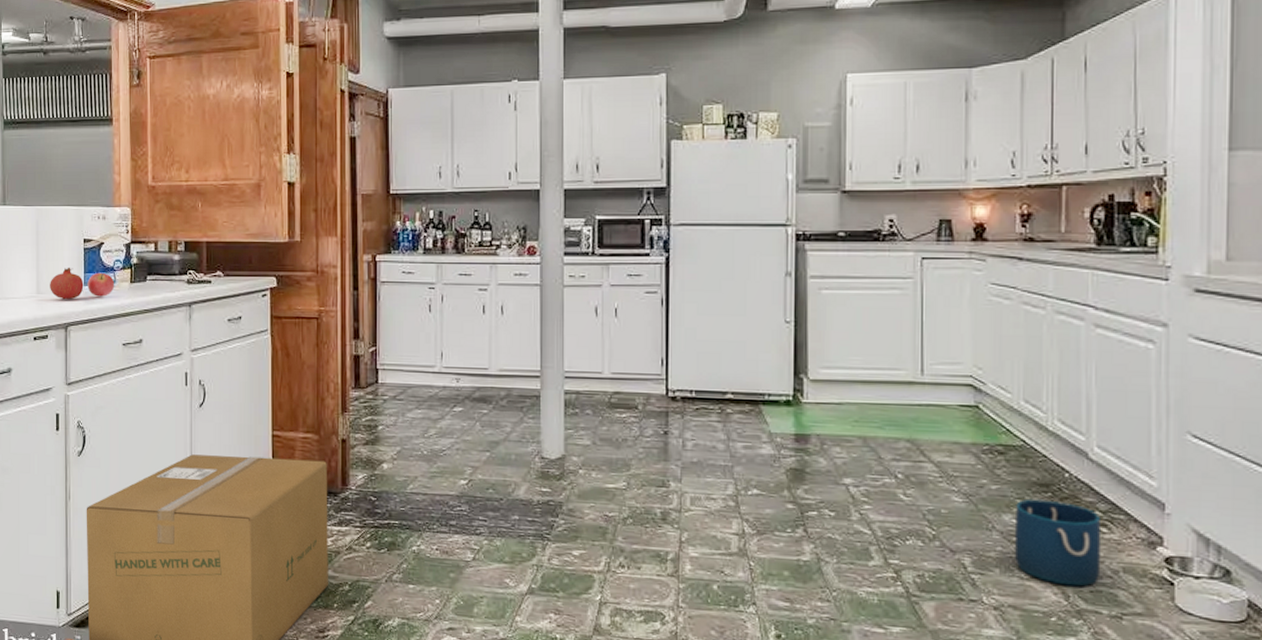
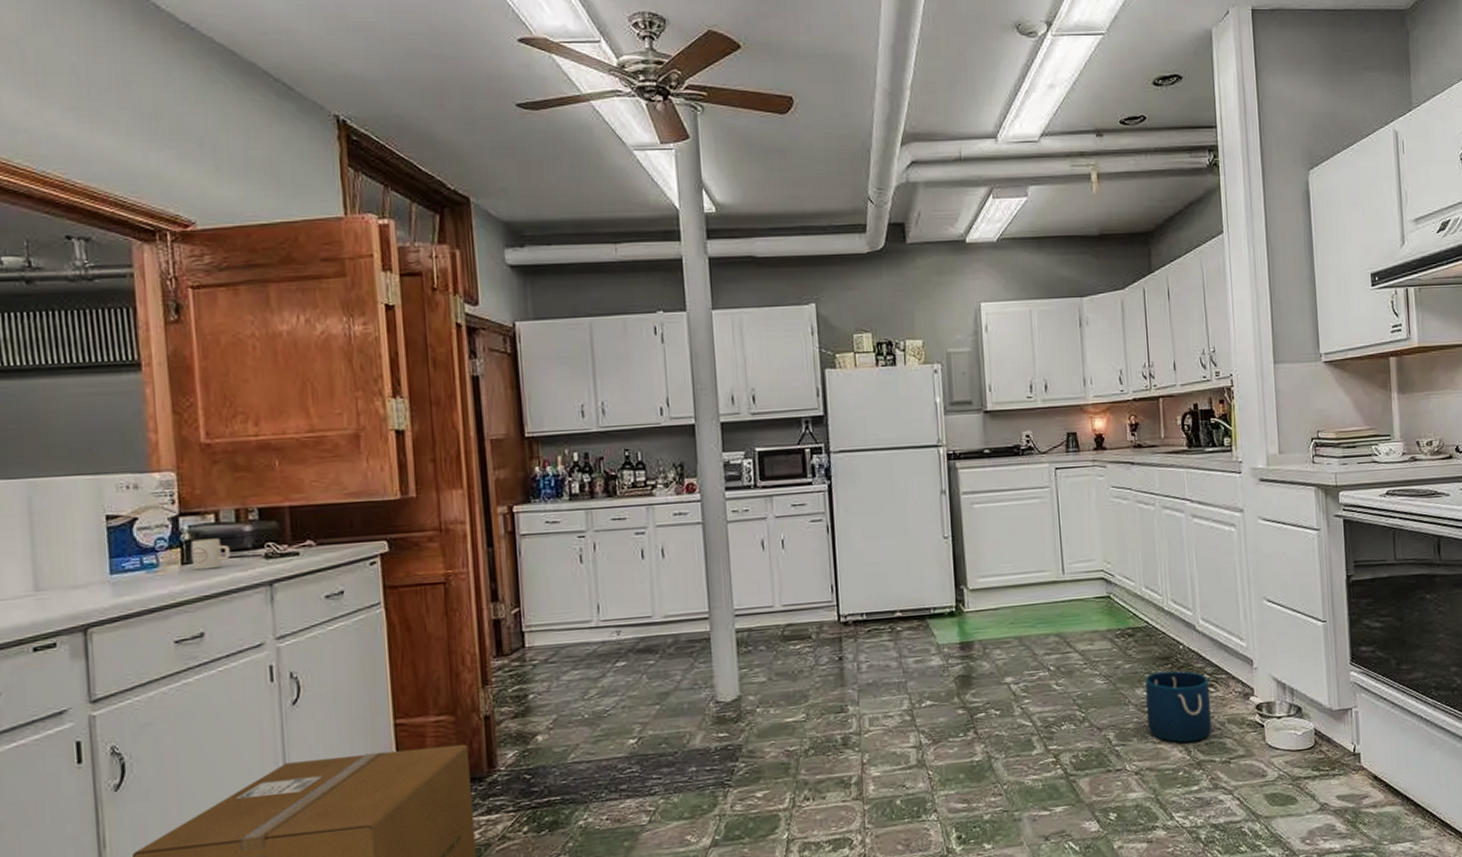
fruit: present [50,267,84,300] -> none [55,552,110,595]
fruit: present [87,272,115,297] -> none [115,555,158,587]
mug: none [137,263,163,289] -> present [190,538,230,570]

